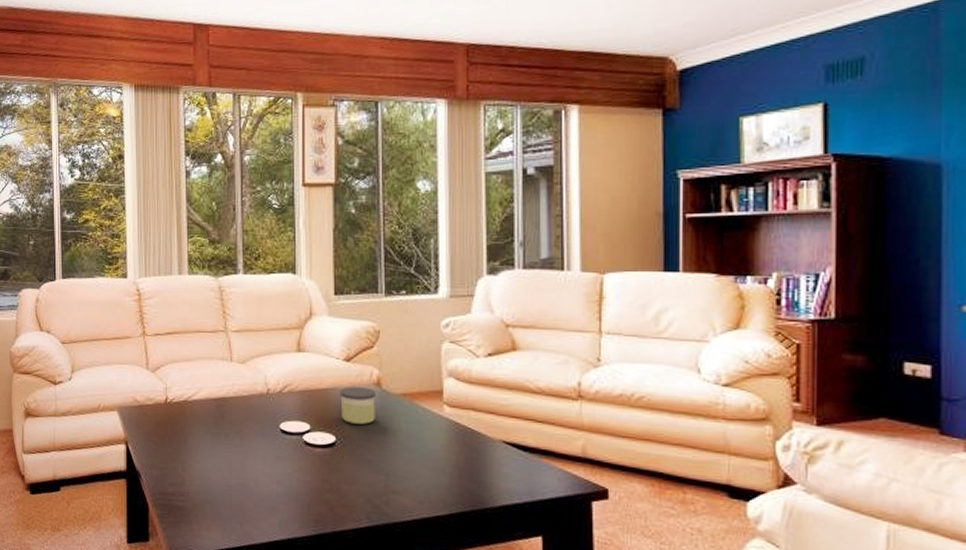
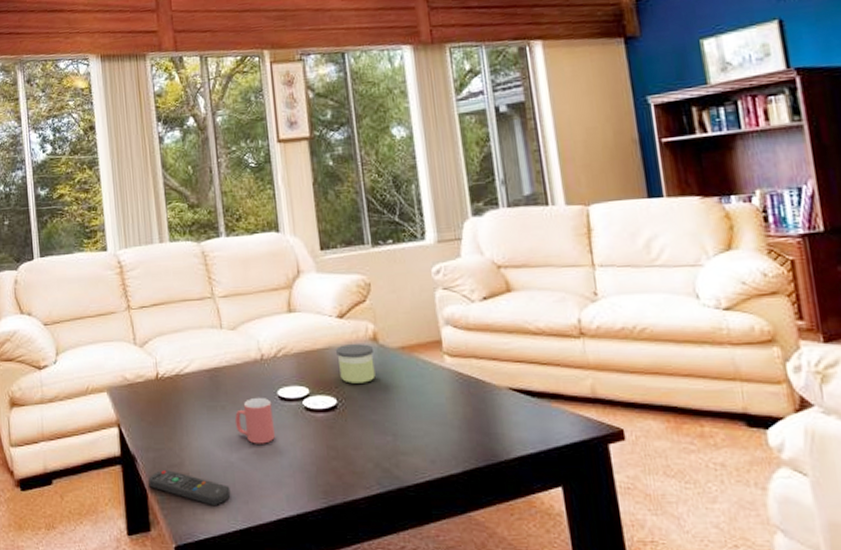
remote control: none [151,486,227,524] -> present [148,469,231,505]
mug: none [238,429,273,472] -> present [235,398,275,444]

